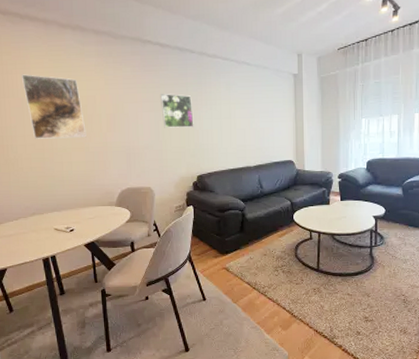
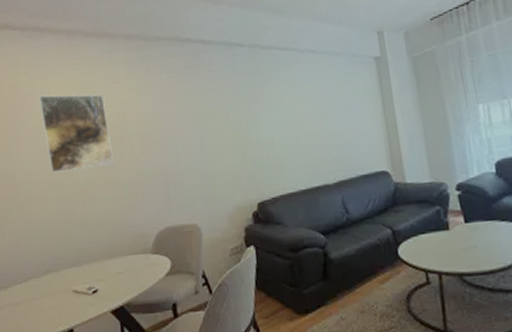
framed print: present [160,94,194,128] -> none [205,99,250,144]

